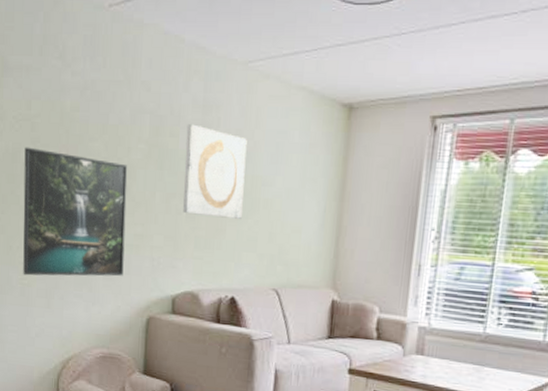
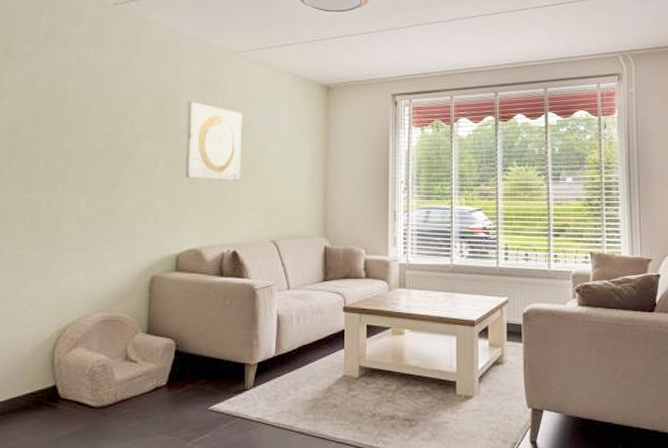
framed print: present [23,147,128,277] -> none [17,123,131,246]

